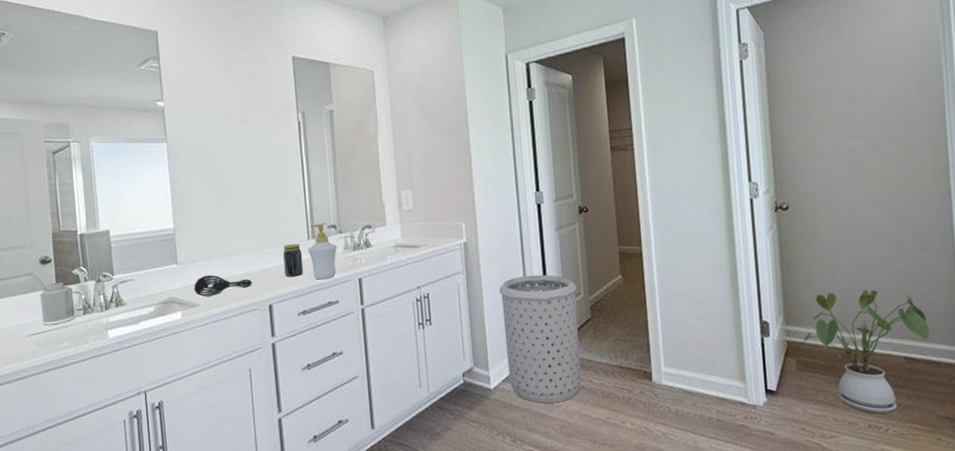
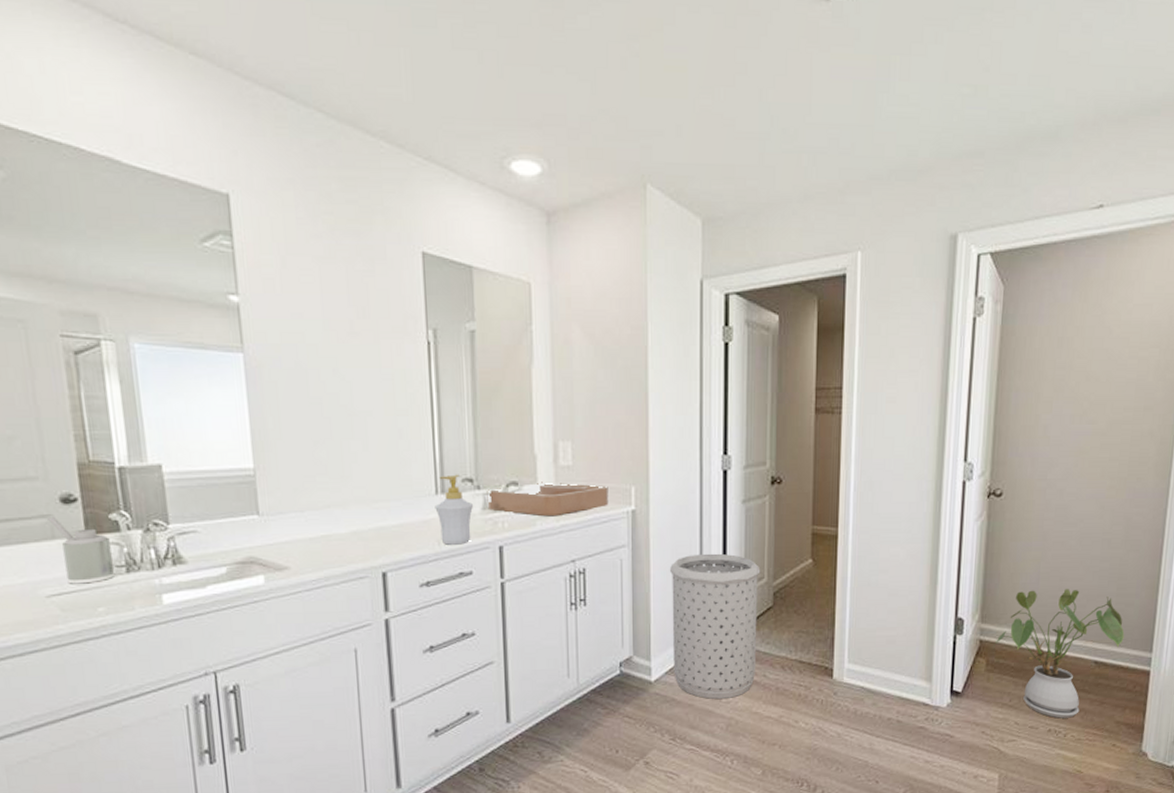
hairbrush: present [193,274,252,297] -> none [281,531,360,558]
jar: present [283,244,304,278] -> none [402,499,429,540]
decorative tray: none [347,223,445,252] -> present [487,483,609,517]

